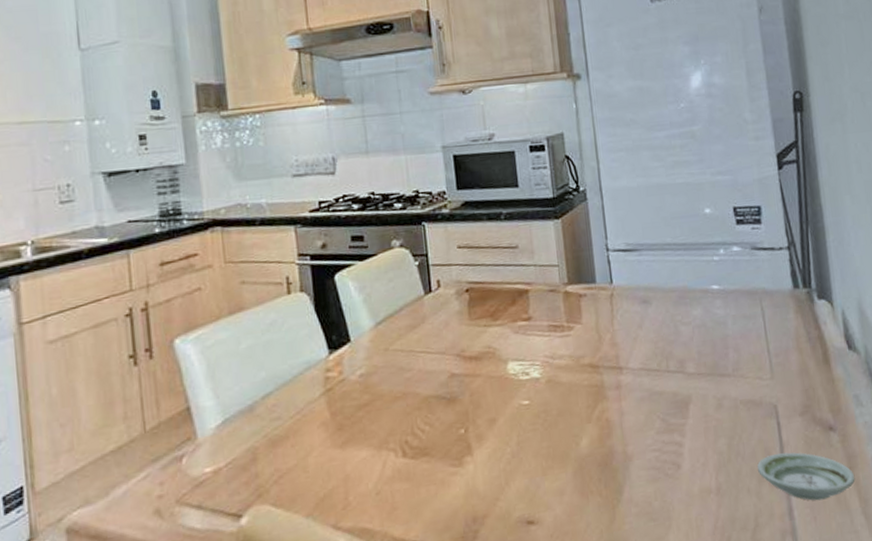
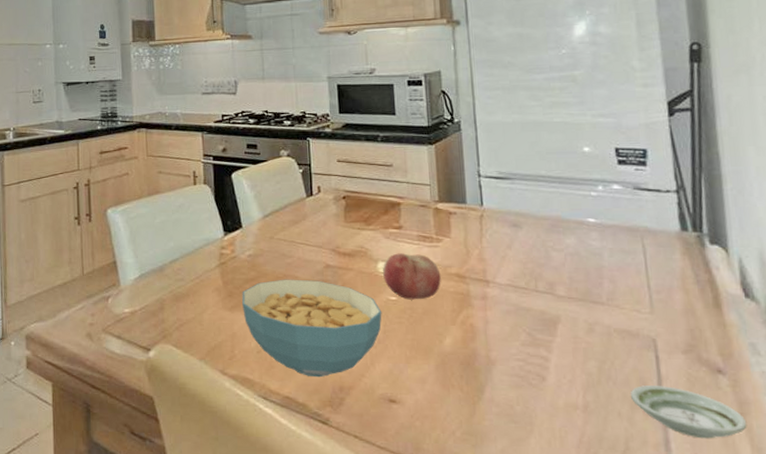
cereal bowl: none [354,394,515,512] -> present [242,279,382,378]
fruit: none [513,347,575,402] -> present [383,253,441,300]

